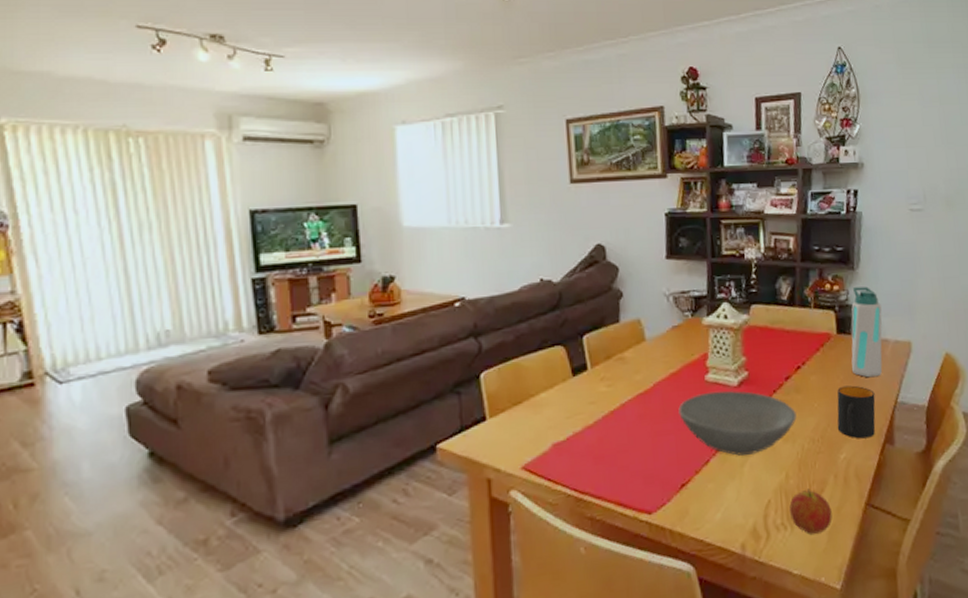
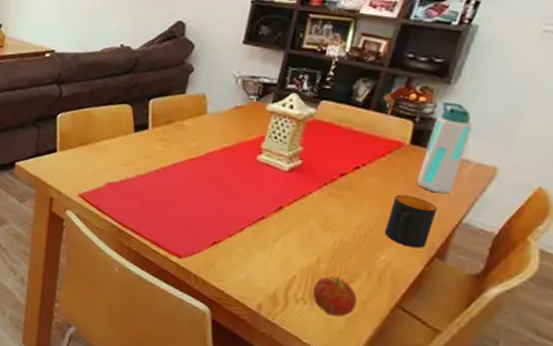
bowl: present [678,391,797,456] -> none [224,170,343,234]

